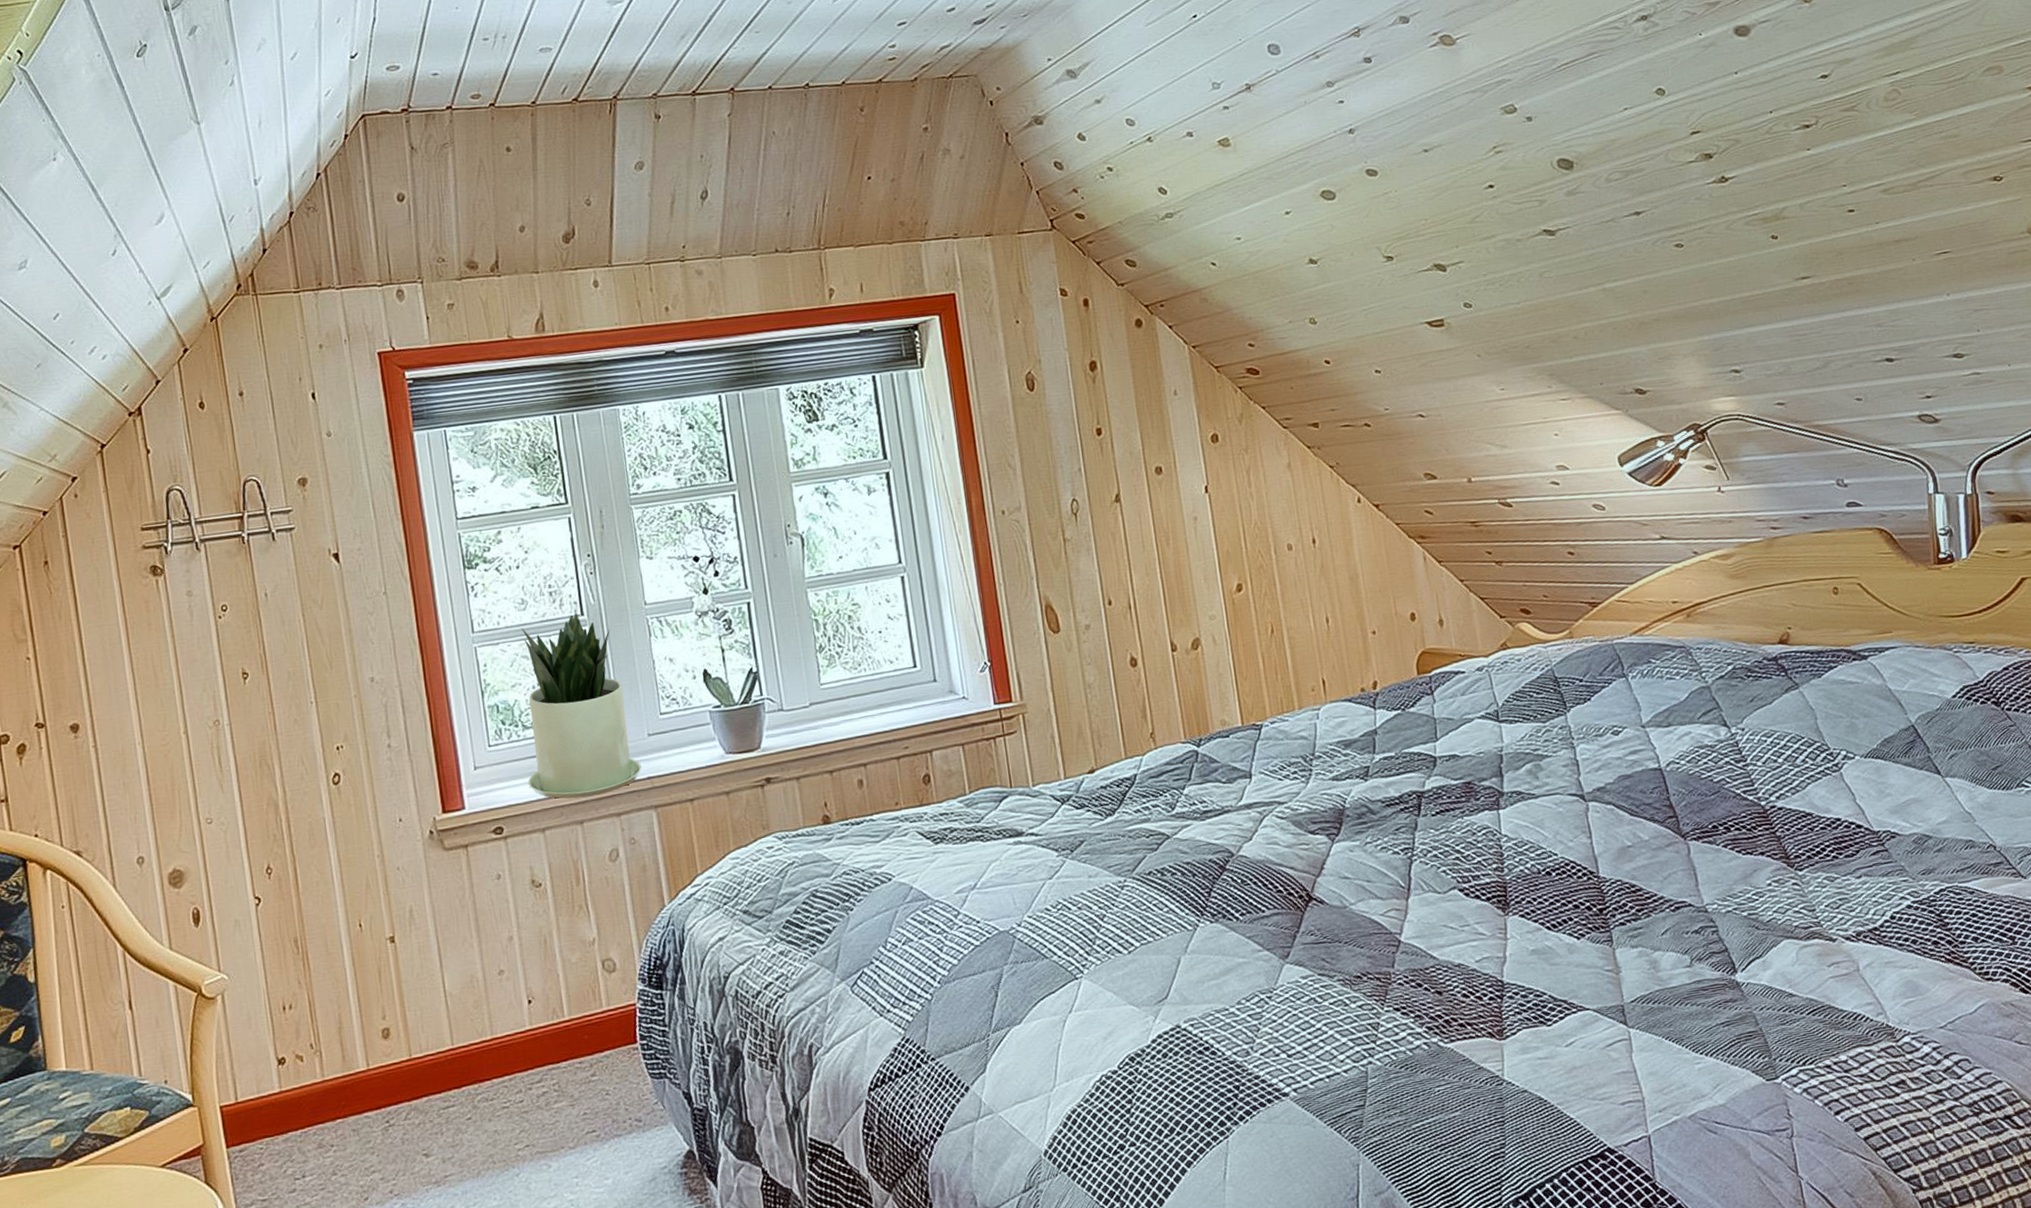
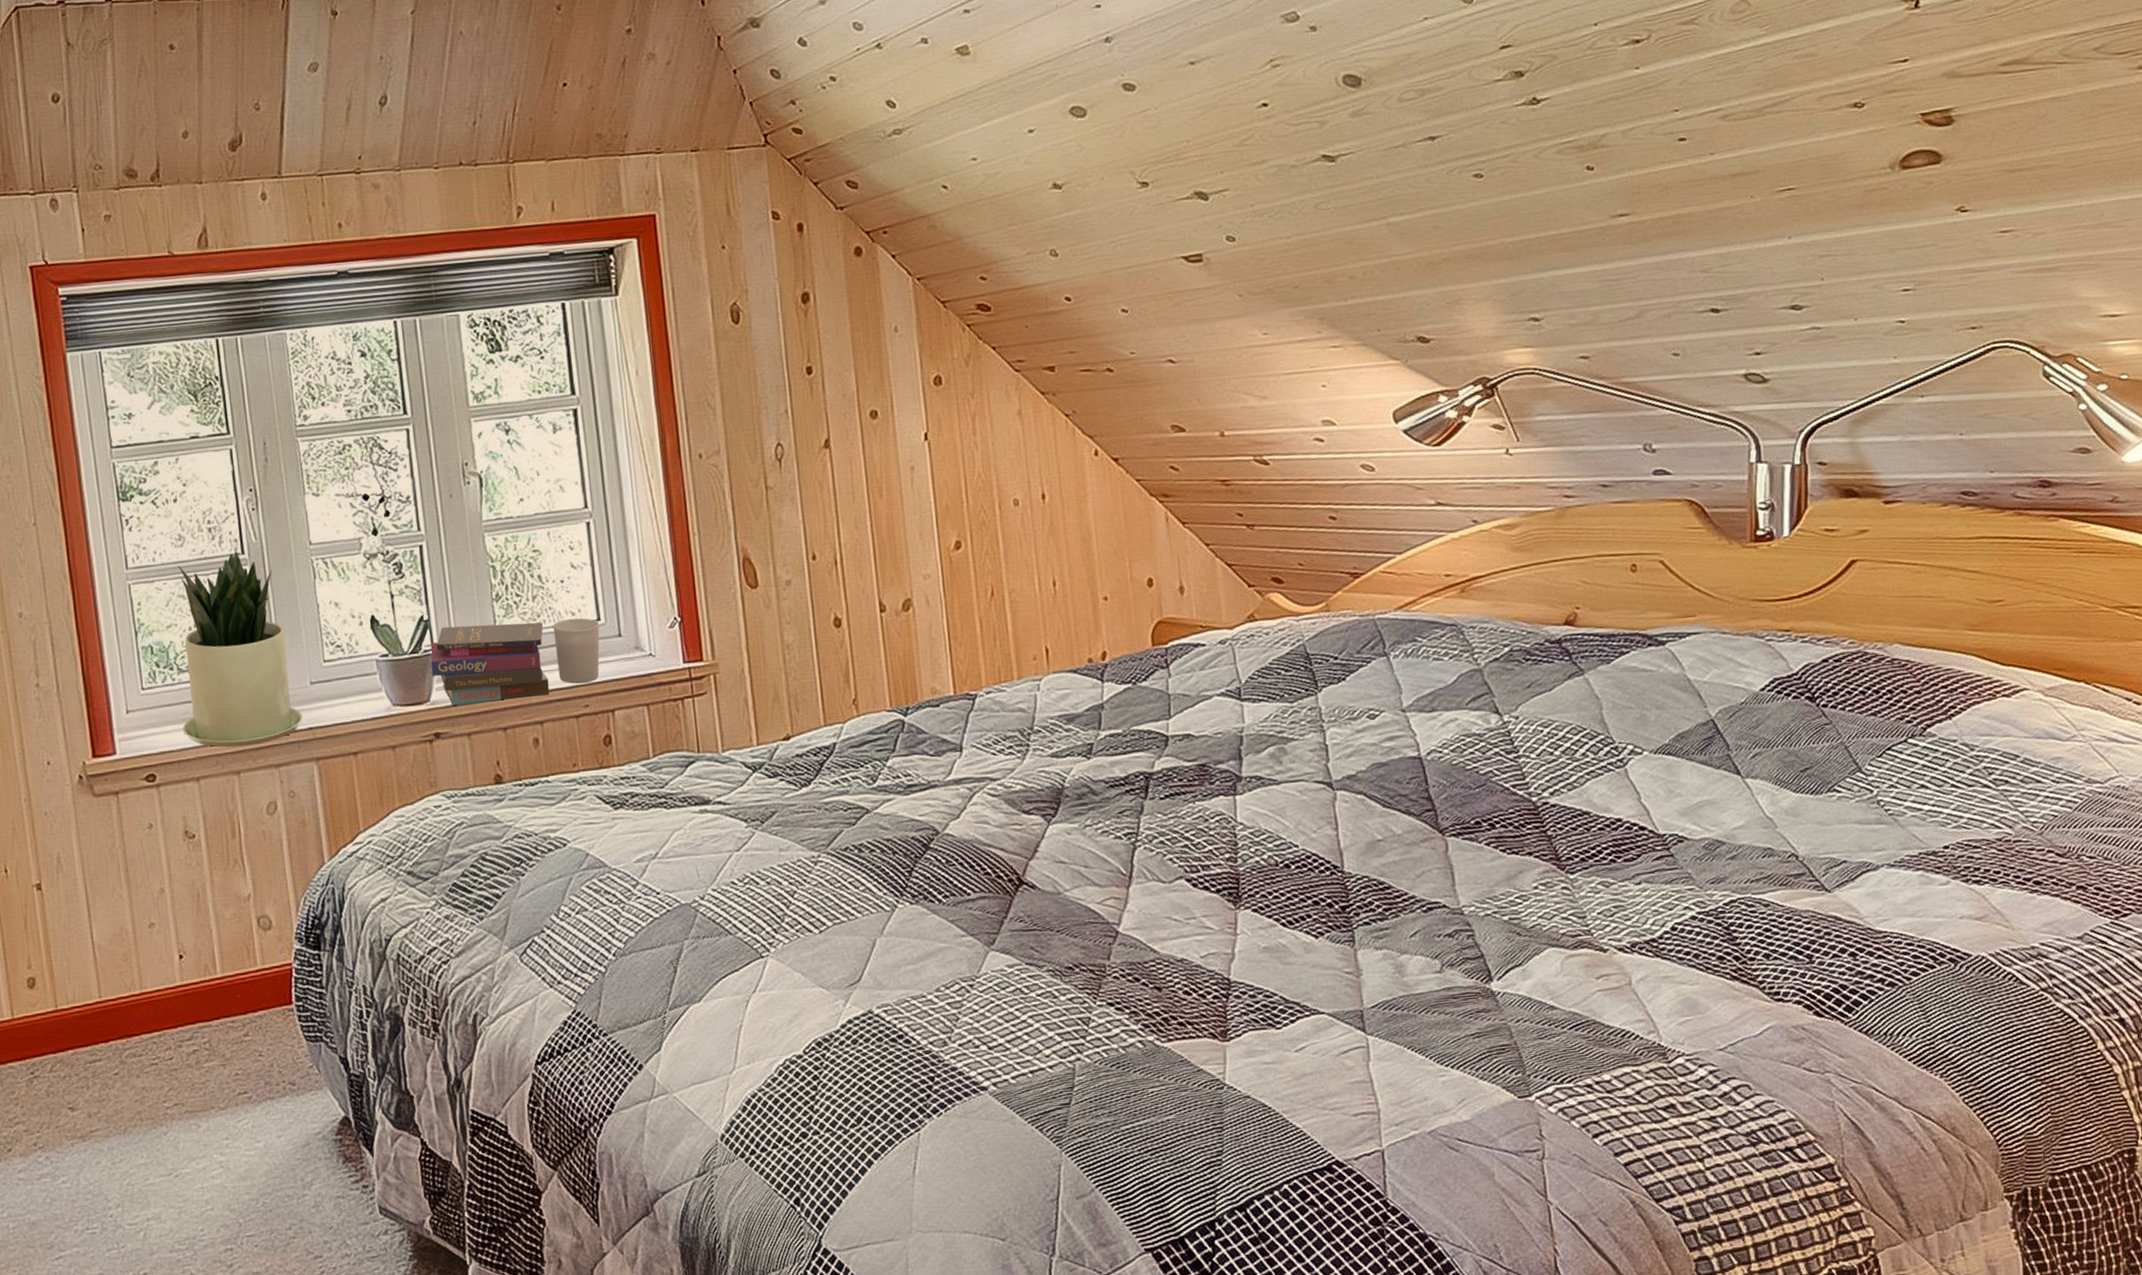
books: none [759,671,872,752] -> present [429,622,550,706]
candle holder: none [873,665,917,728] -> present [553,617,600,685]

